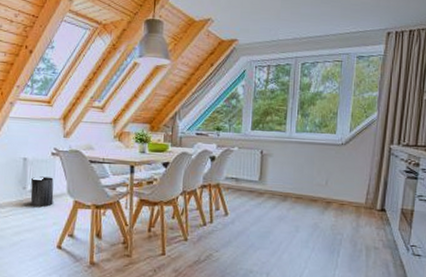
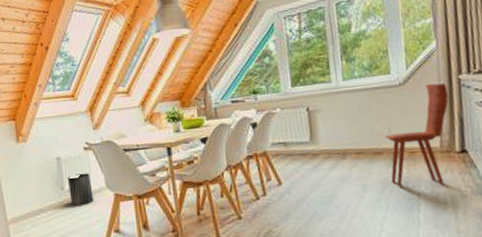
dining chair: none [321,149,379,236] -> present [385,83,449,187]

